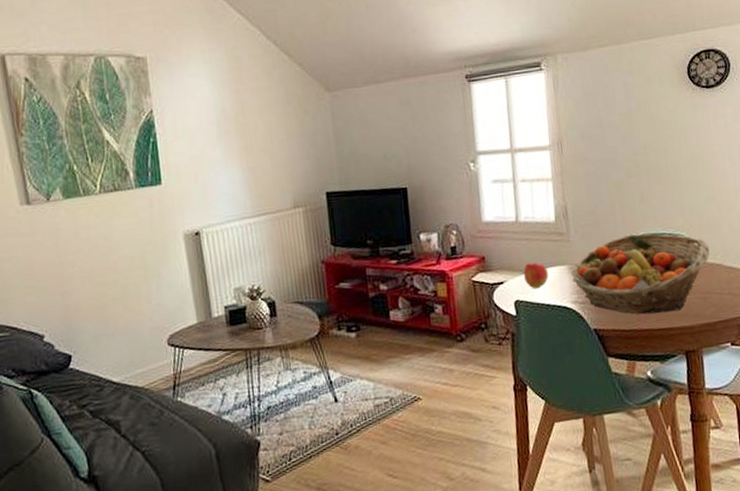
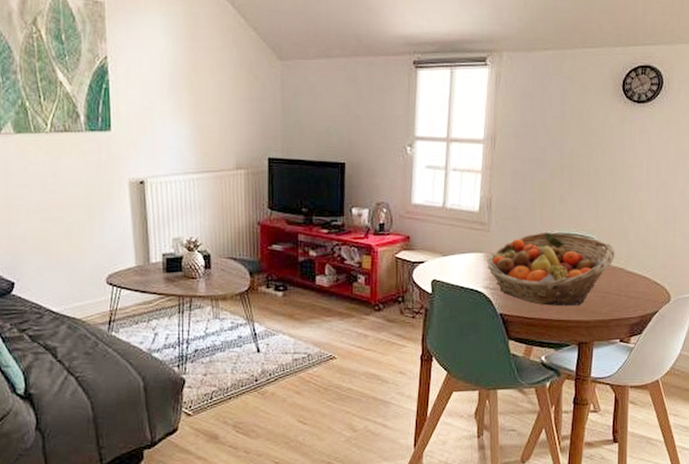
apple: present [523,262,548,289] -> none [443,247,466,271]

